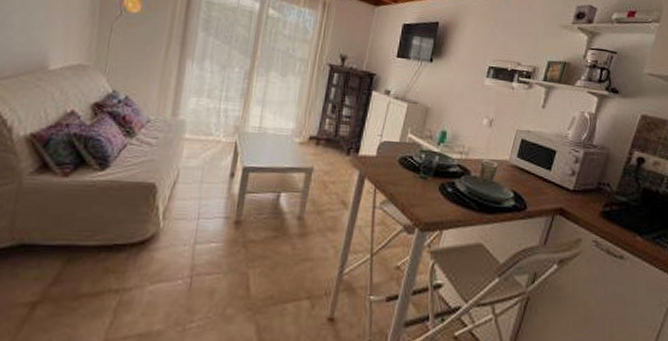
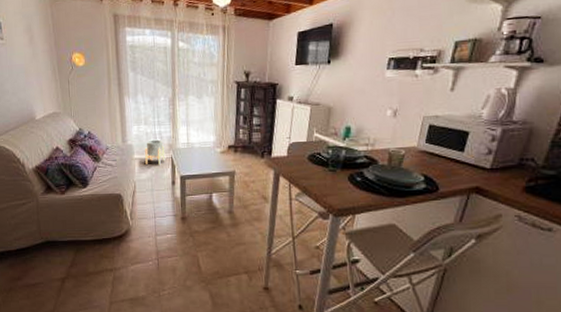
planter: none [199,117,229,151] -> present [145,139,165,165]

